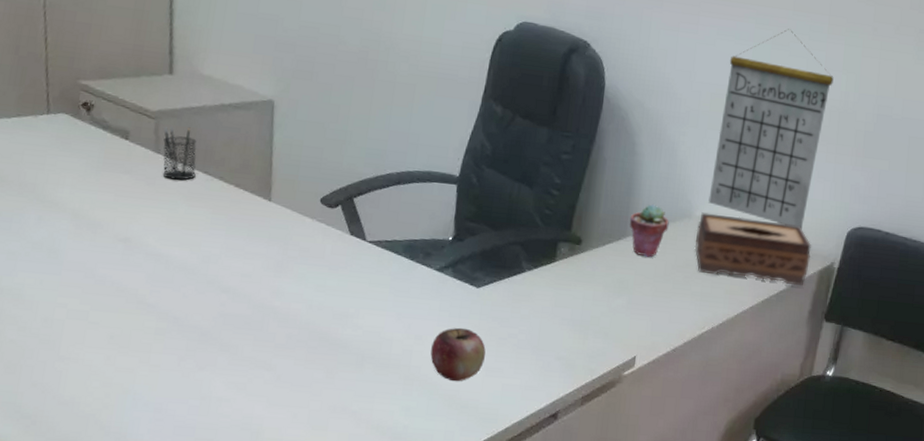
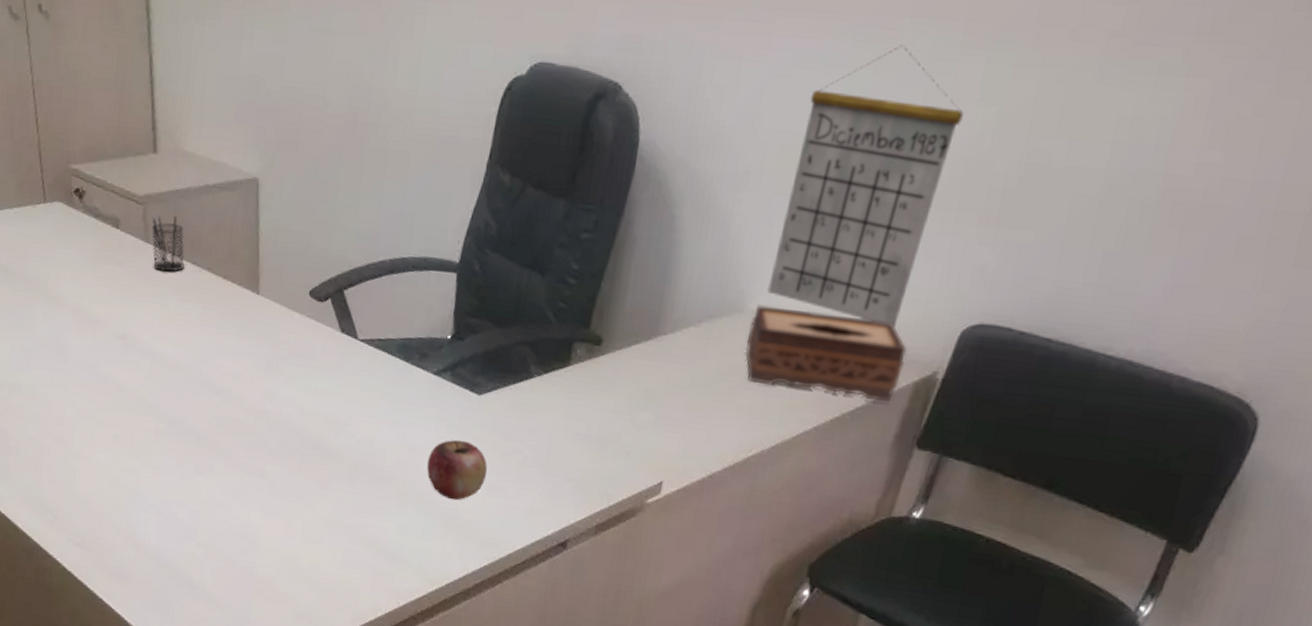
potted succulent: present [629,204,669,258] -> none [662,294,714,362]

